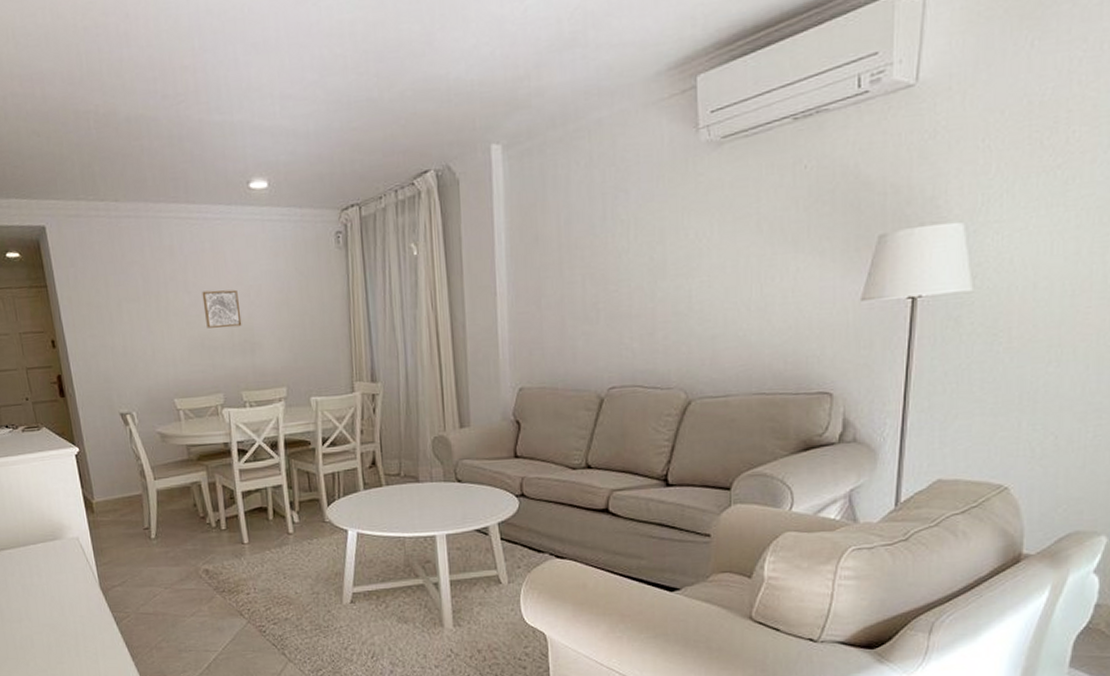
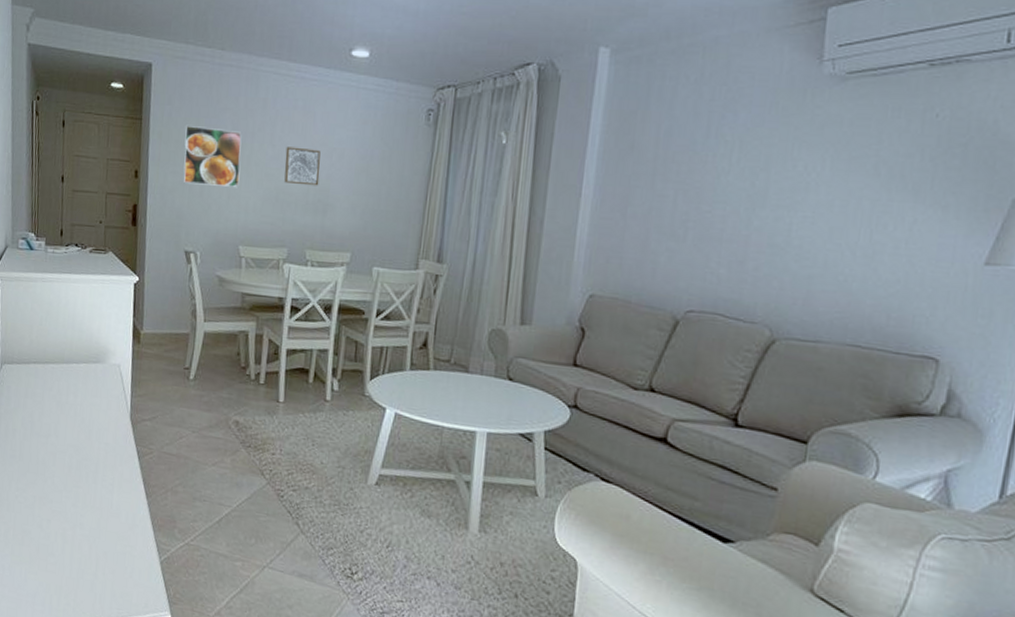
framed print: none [93,283,162,346] -> present [183,125,242,188]

